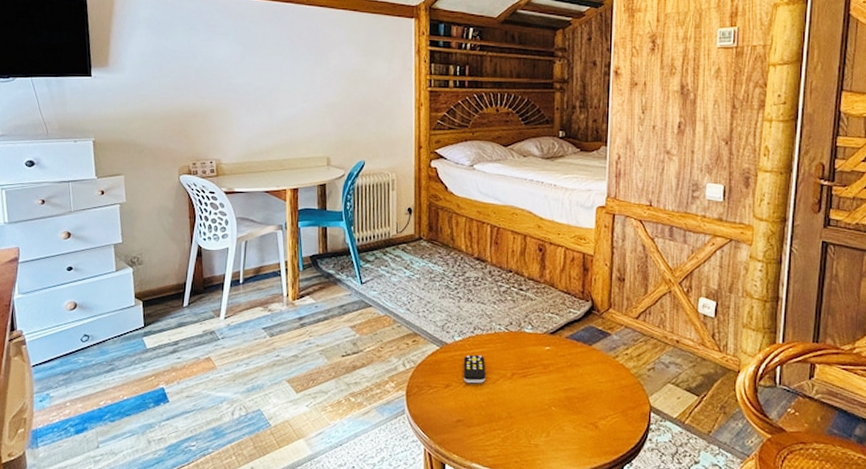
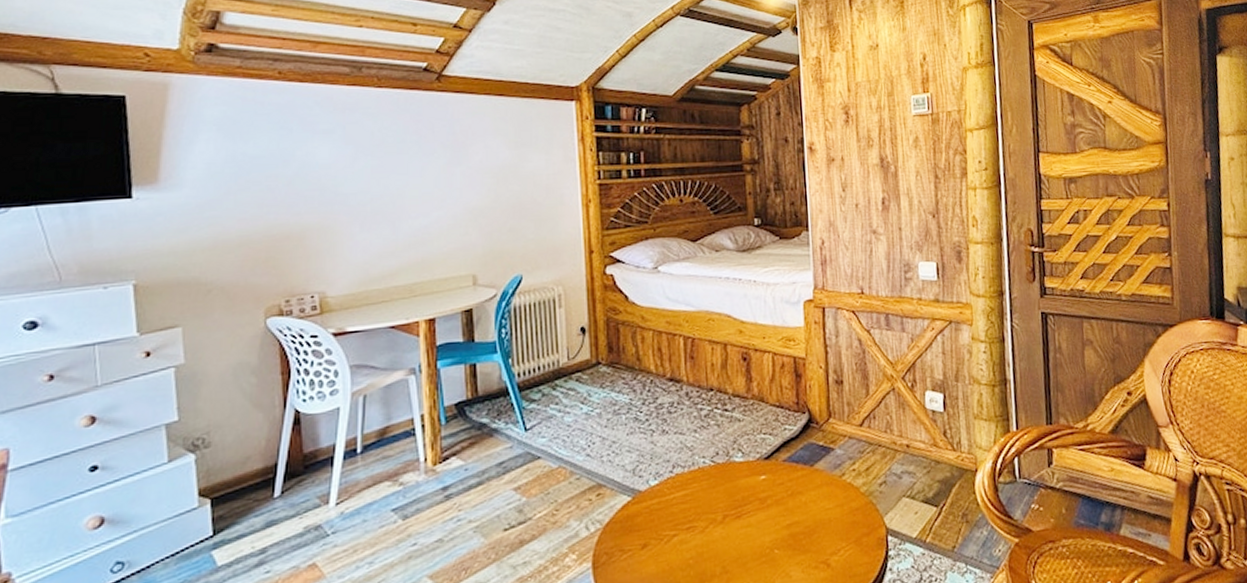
remote control: present [463,354,486,384] -> none [662,498,692,539]

